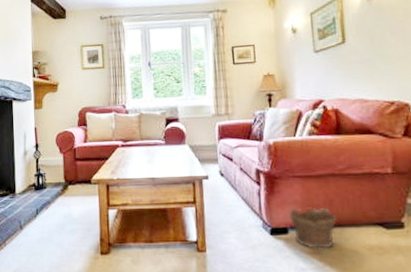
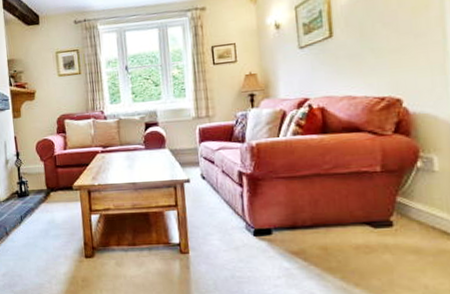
clay pot: present [288,207,337,249] -> none [272,208,322,249]

